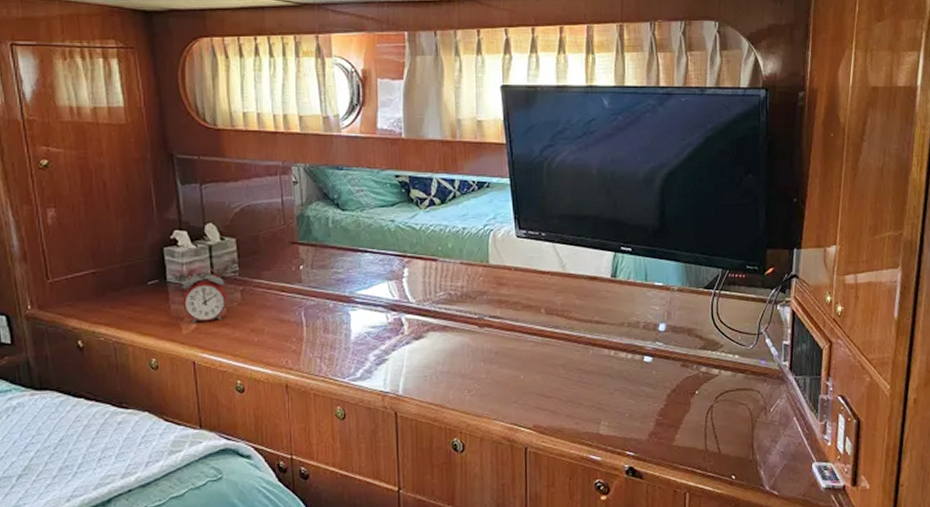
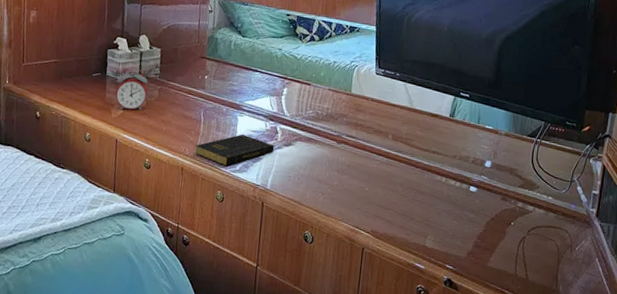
book: none [300,332,402,375] -> present [195,134,275,166]

